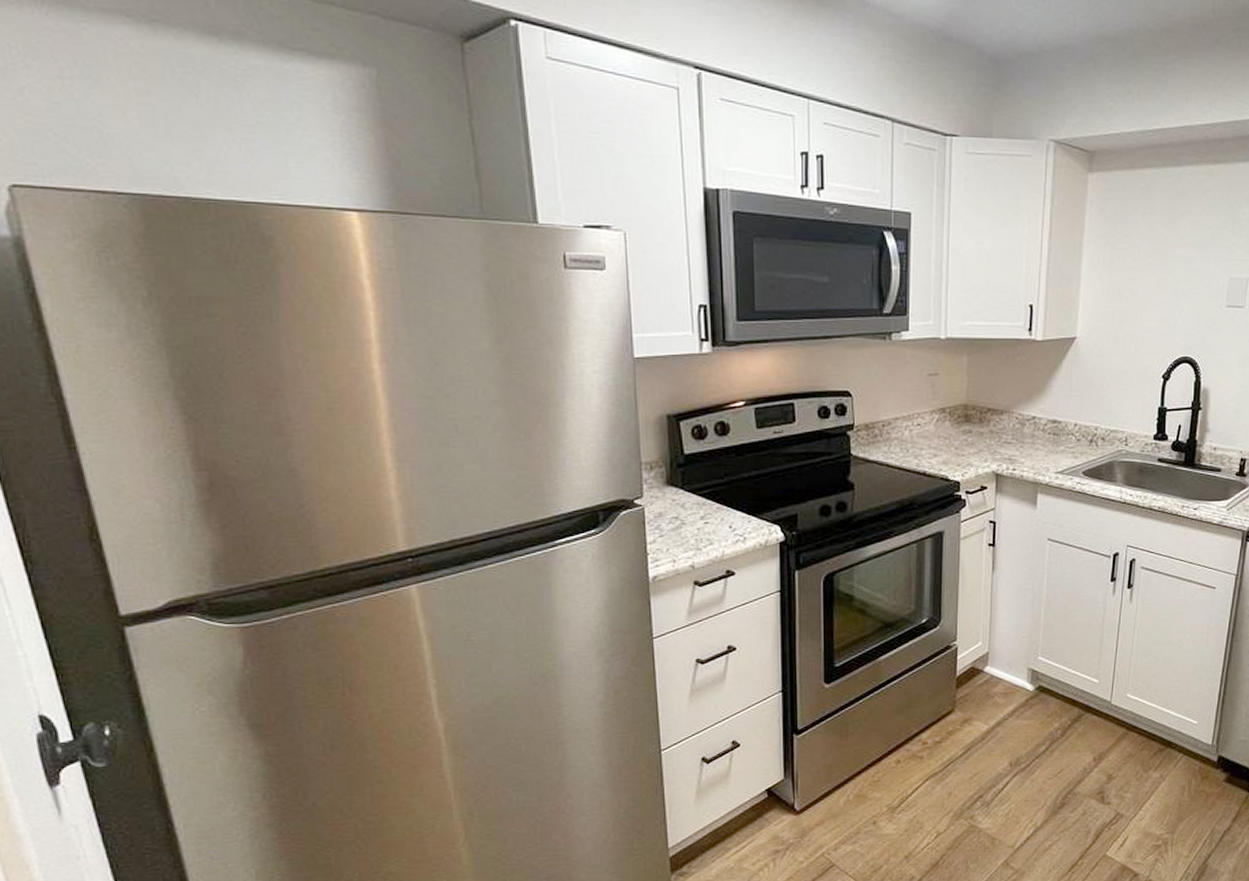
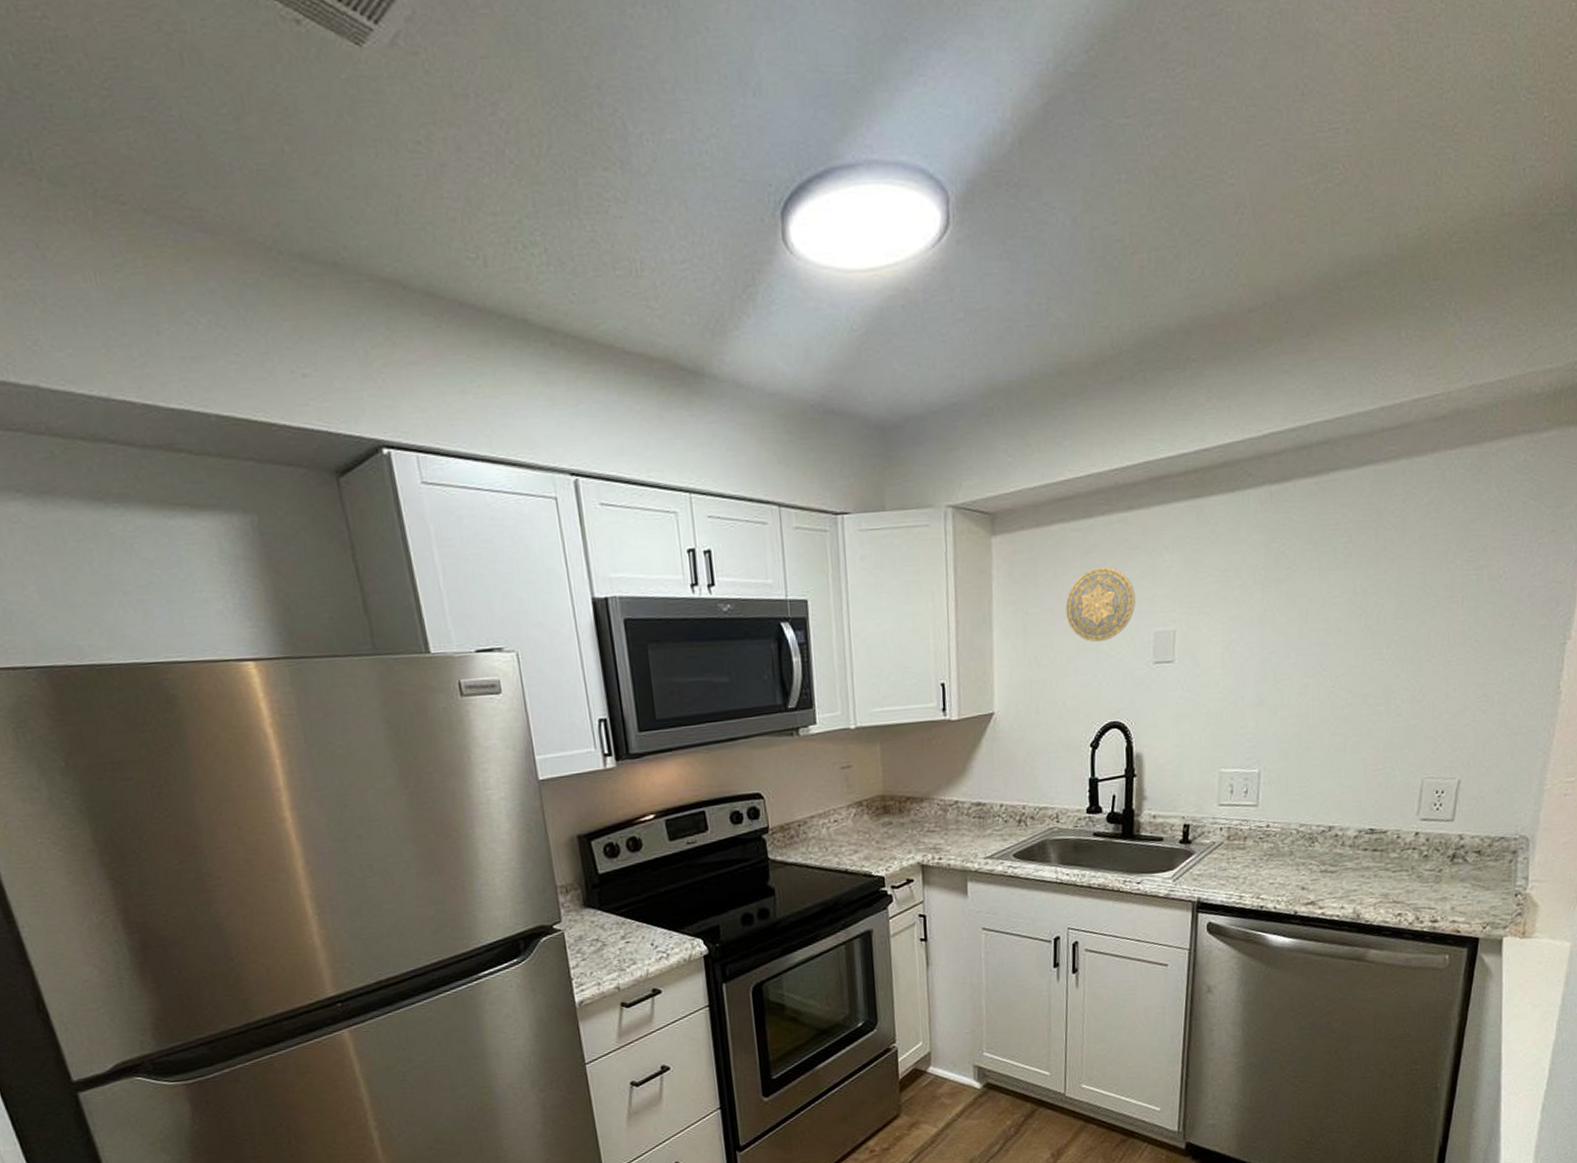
decorative plate: none [1150,212,1215,281] -> present [1065,566,1135,642]

